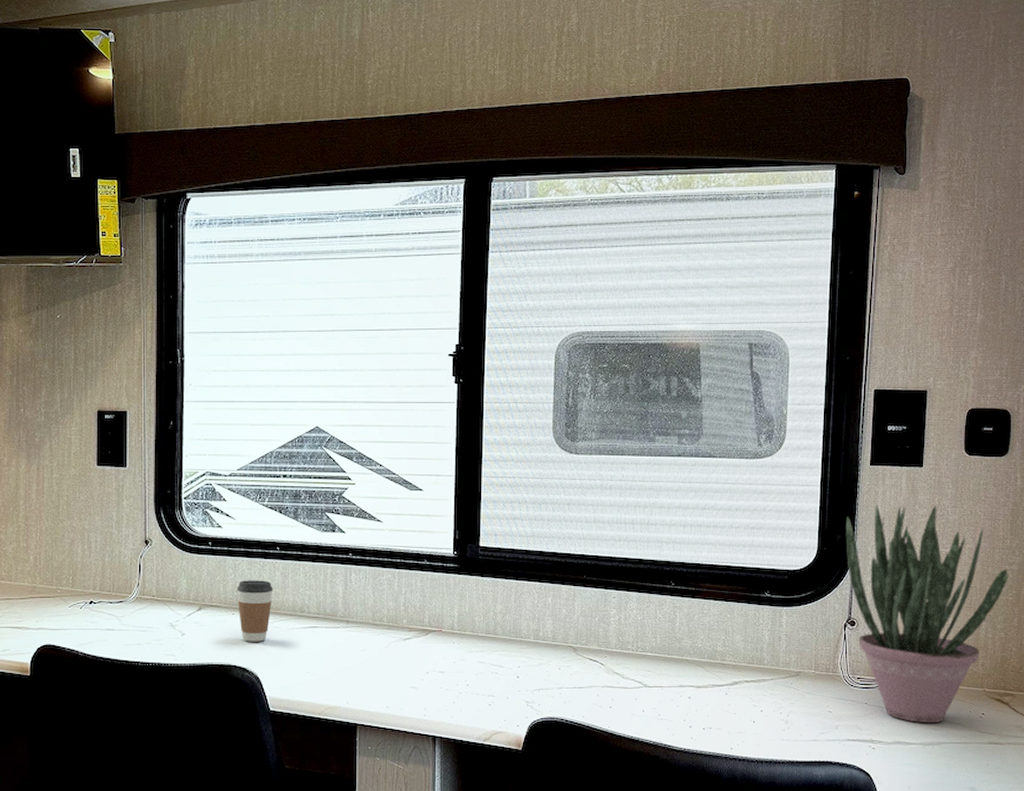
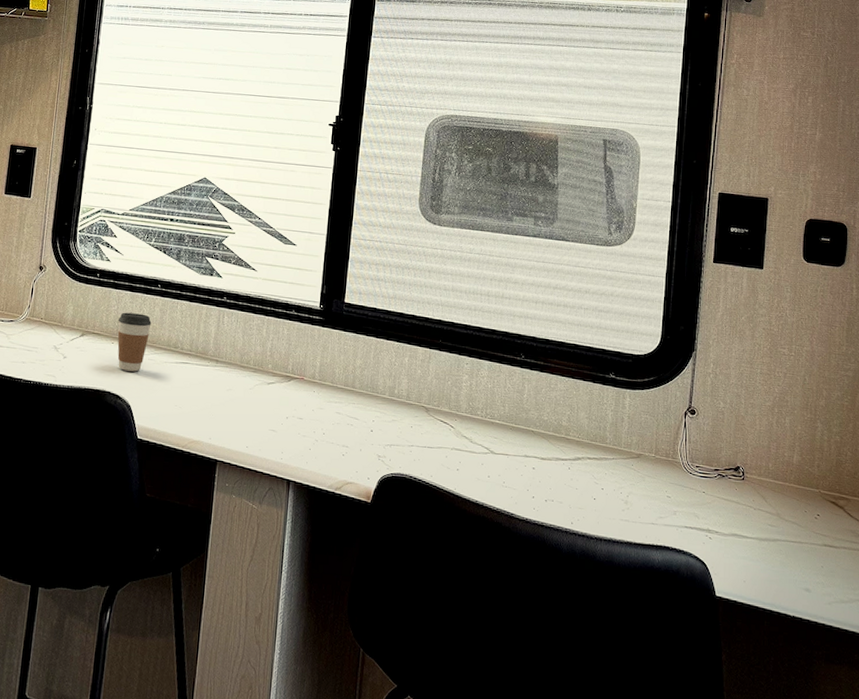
potted plant: present [845,504,1008,724] -> none [688,300,844,520]

